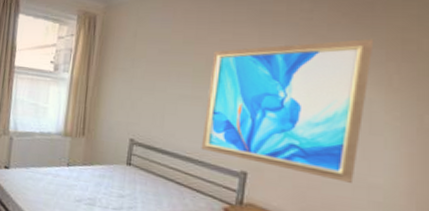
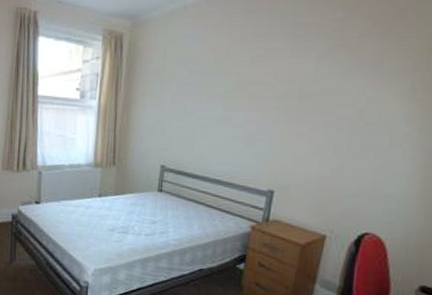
wall art: present [201,38,374,183] -> none [230,48,403,194]

